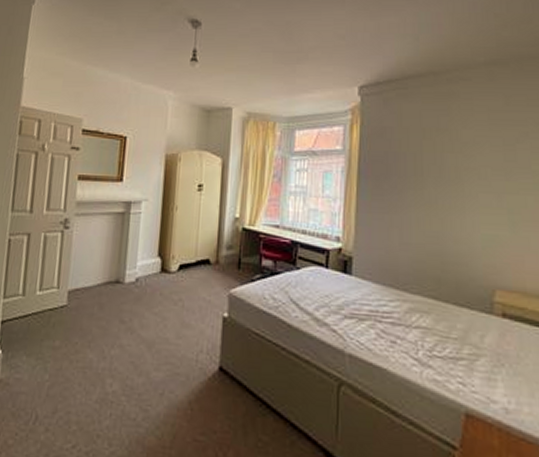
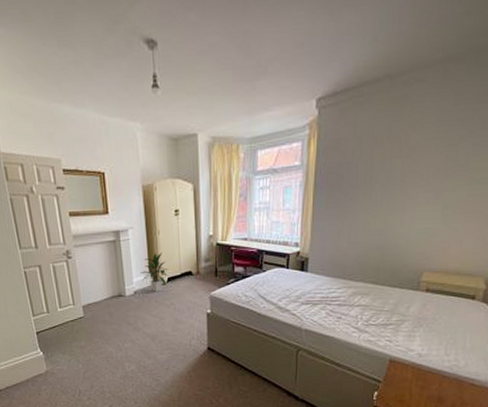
indoor plant: none [147,231,182,282] -> present [140,252,169,292]

